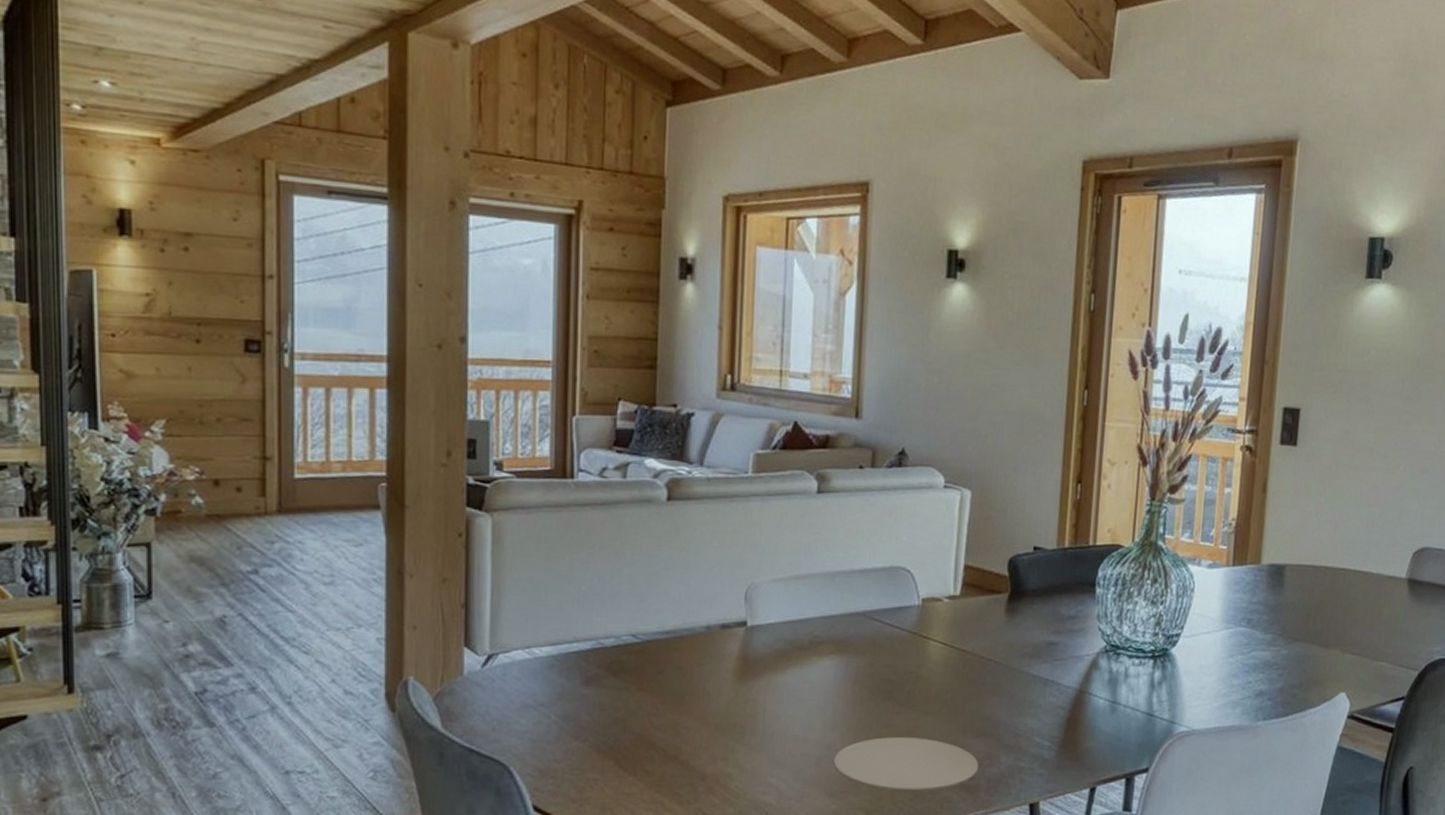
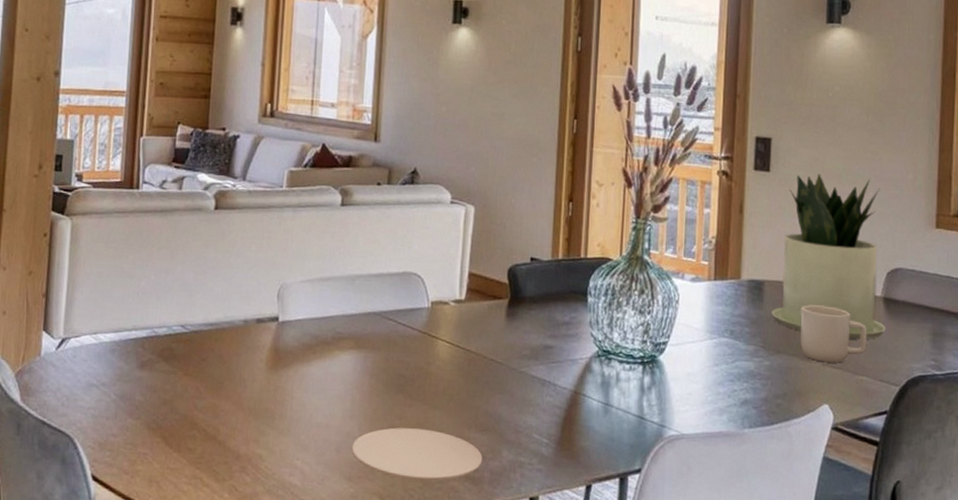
planter: none [1291,447,1412,623] -> present [771,173,887,339]
mug: none [1319,589,1390,649] -> present [799,305,867,363]

